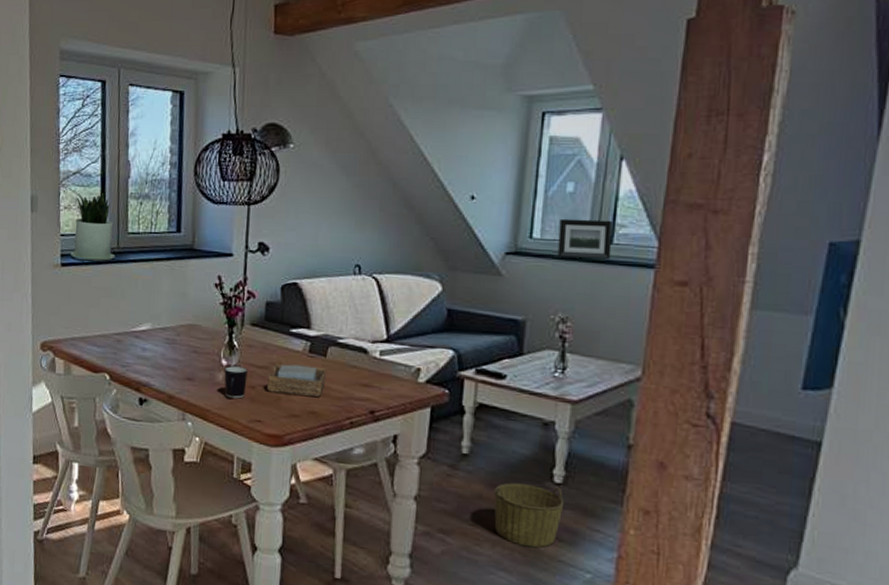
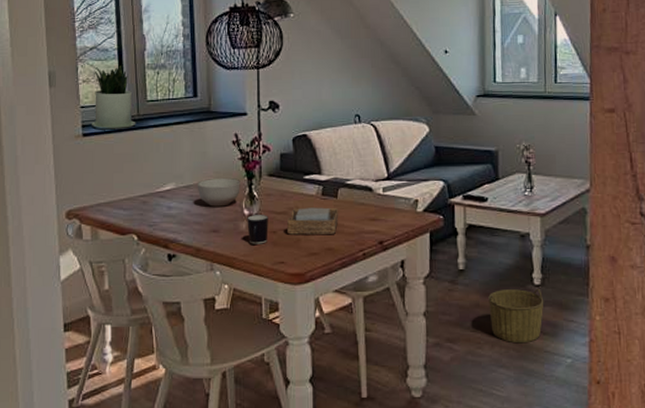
bowl: none [174,322,221,354] -> present [197,177,241,207]
picture frame: present [557,218,613,260] -> none [515,64,557,97]

